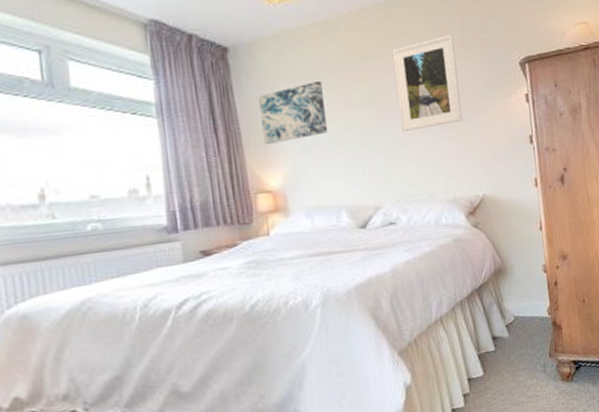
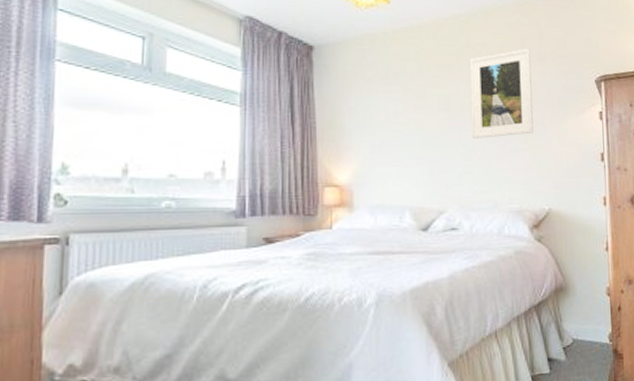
wall art: present [257,82,328,144] -> none [336,84,400,140]

